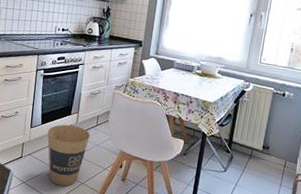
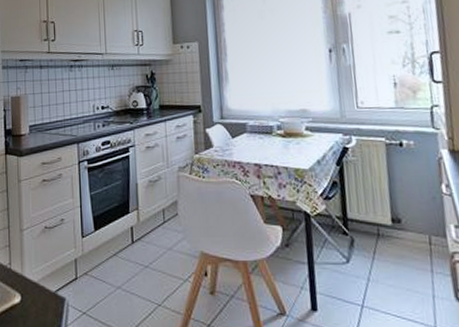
trash can: present [47,124,90,186] -> none [103,227,158,312]

